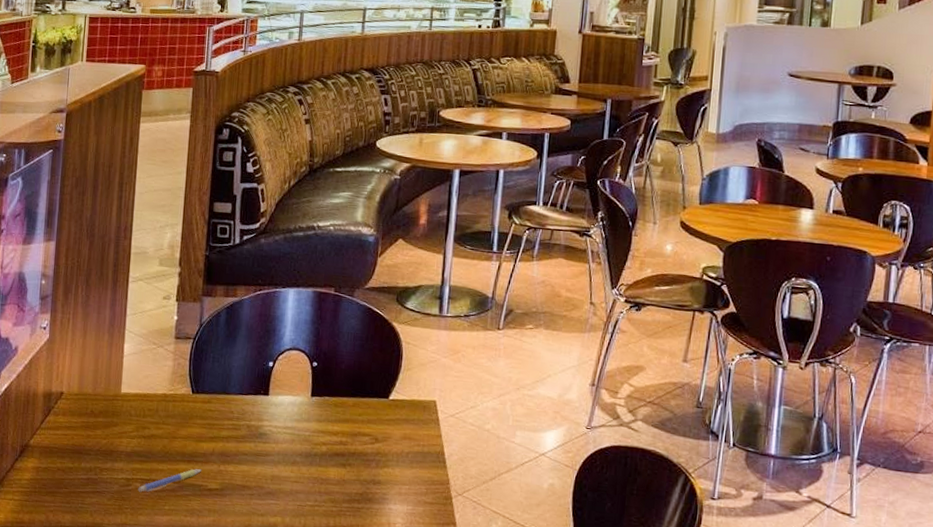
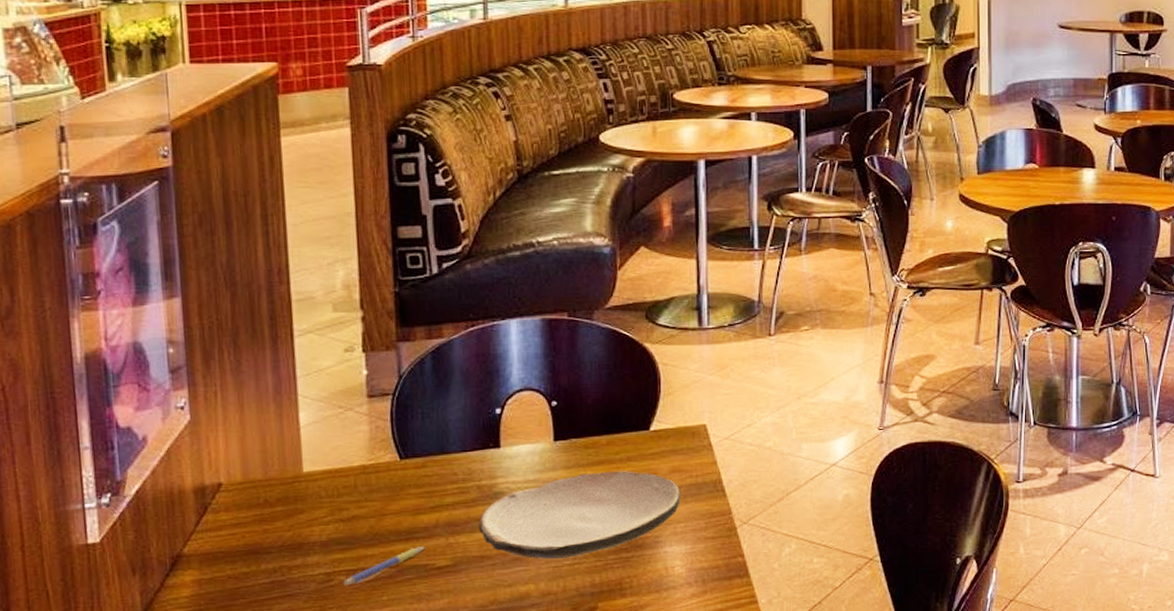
plate: none [244,428,408,500] -> present [478,471,681,560]

